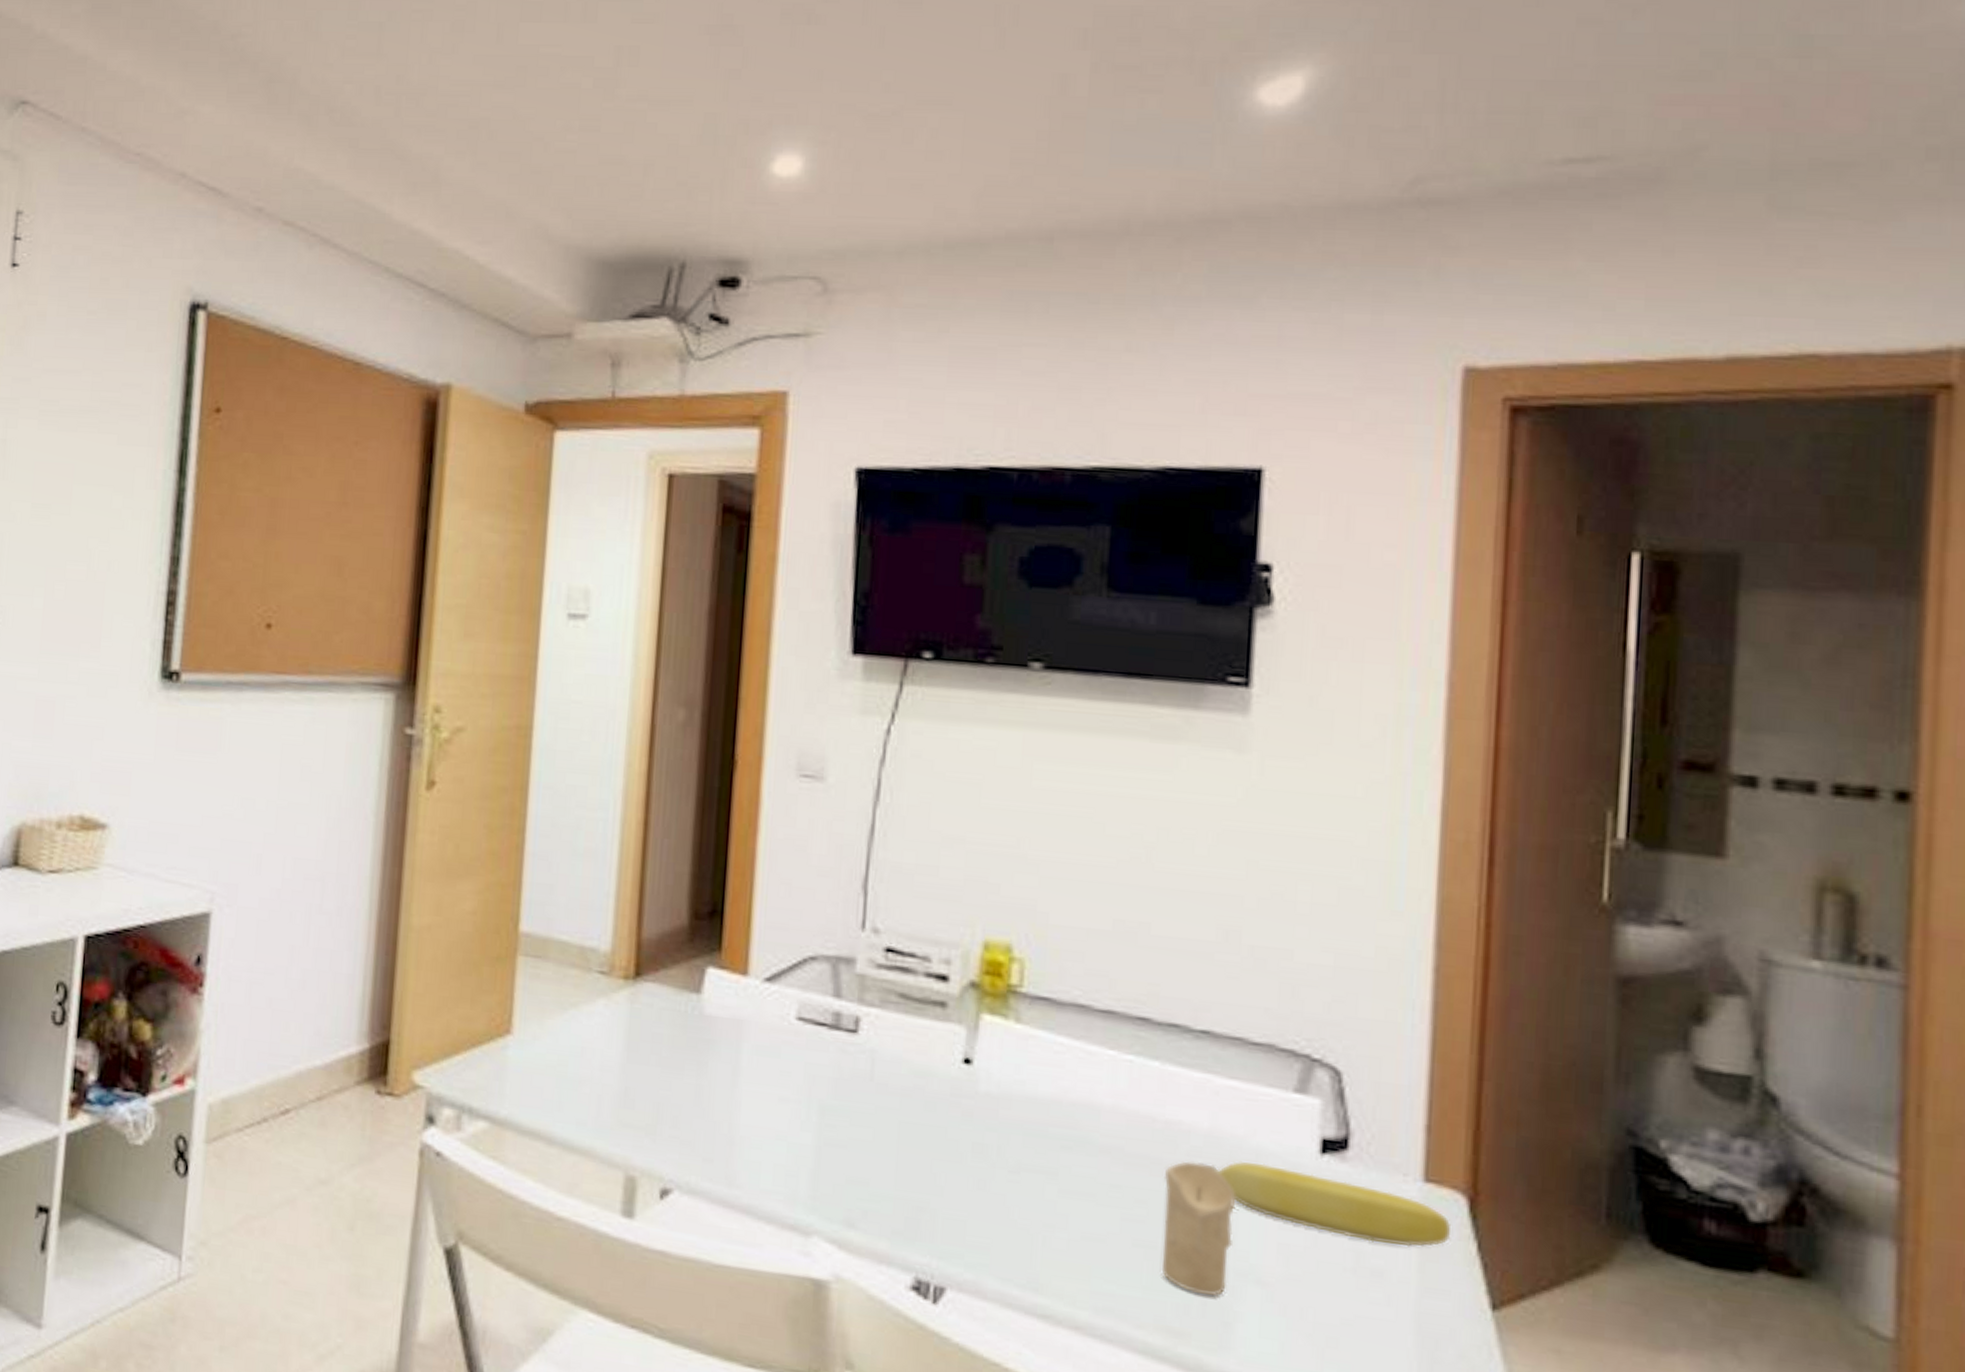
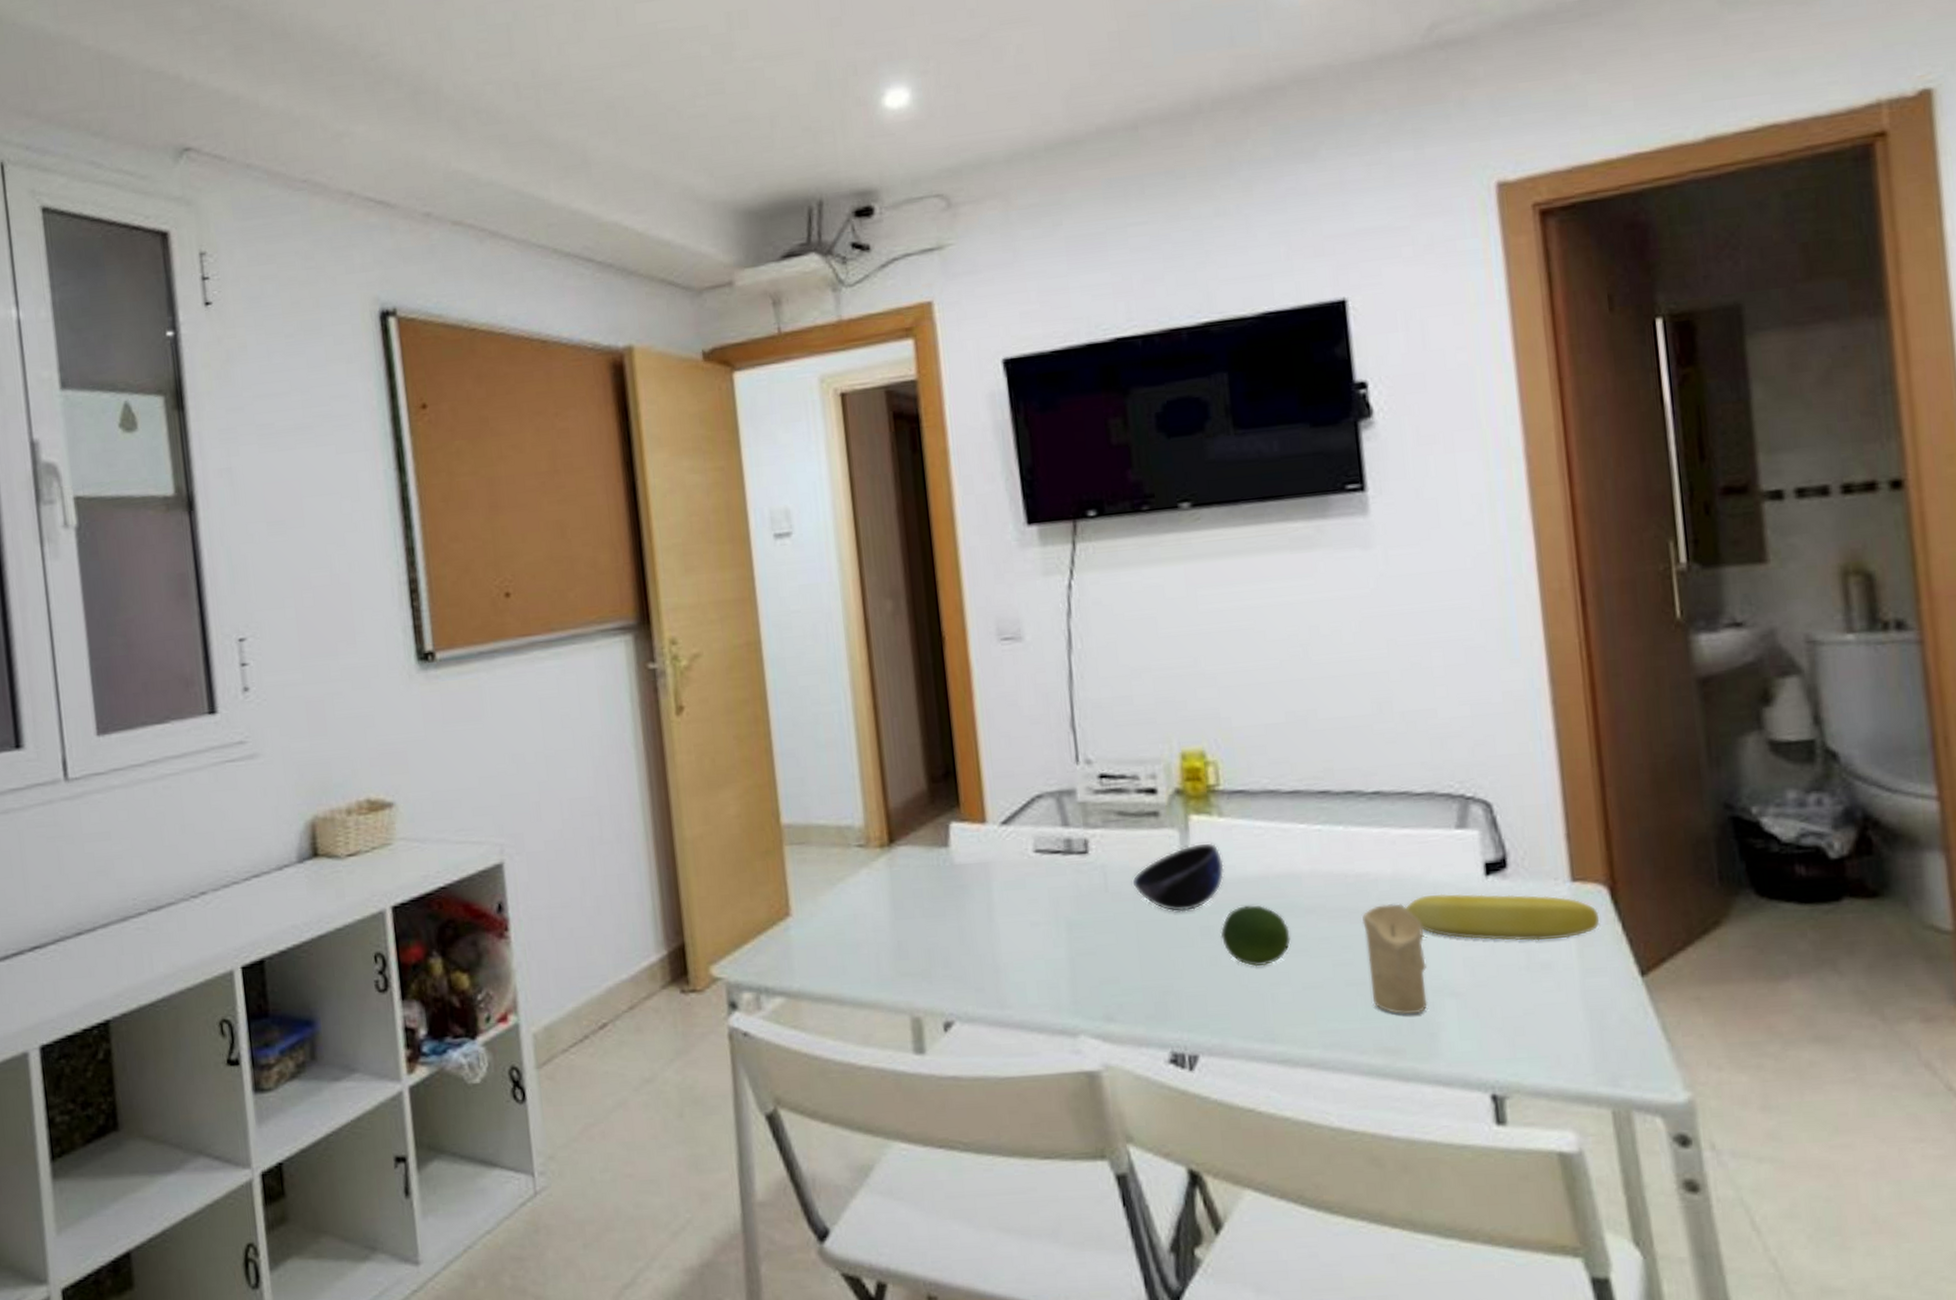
bowl: none [903,1047,1013,1123] -> present [1132,842,1224,913]
fruit: none [994,1128,1077,1203] -> present [1220,905,1291,967]

